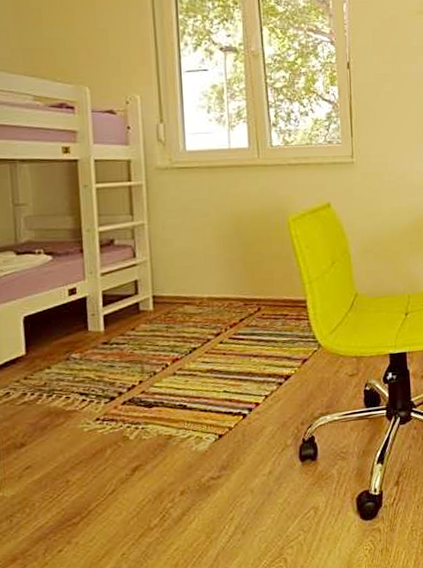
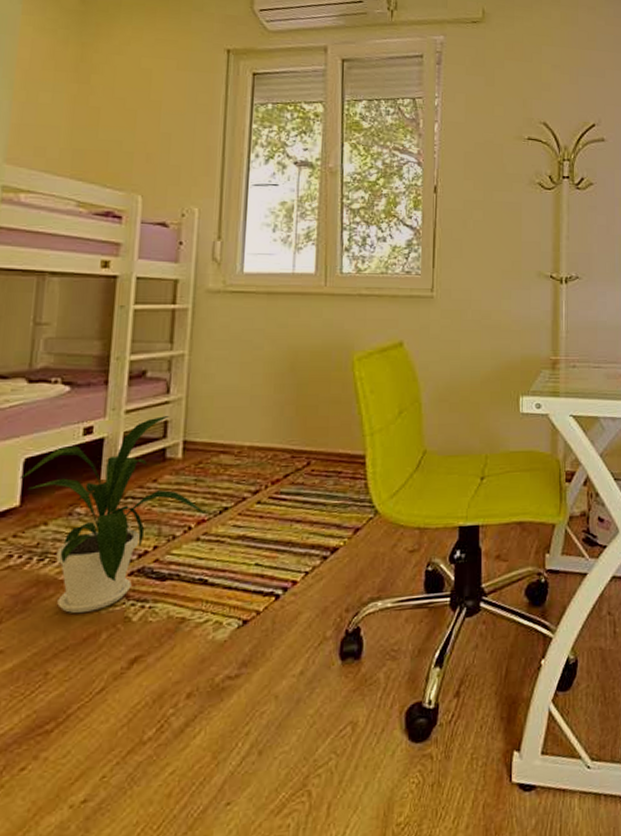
house plant: none [22,276,177,436] -> present [19,416,204,614]

